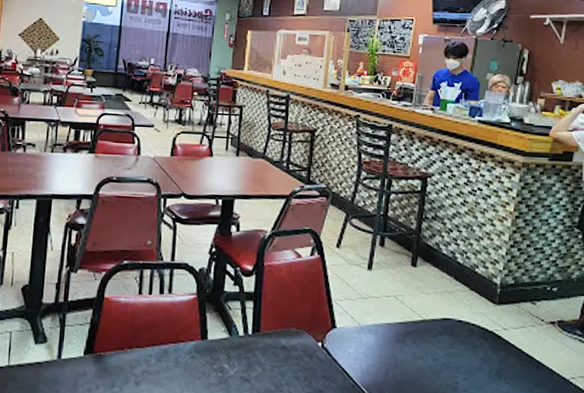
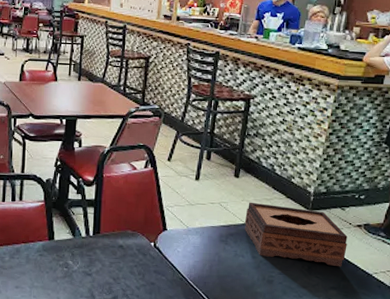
tissue box: none [424,295,540,371] -> present [245,202,348,267]

